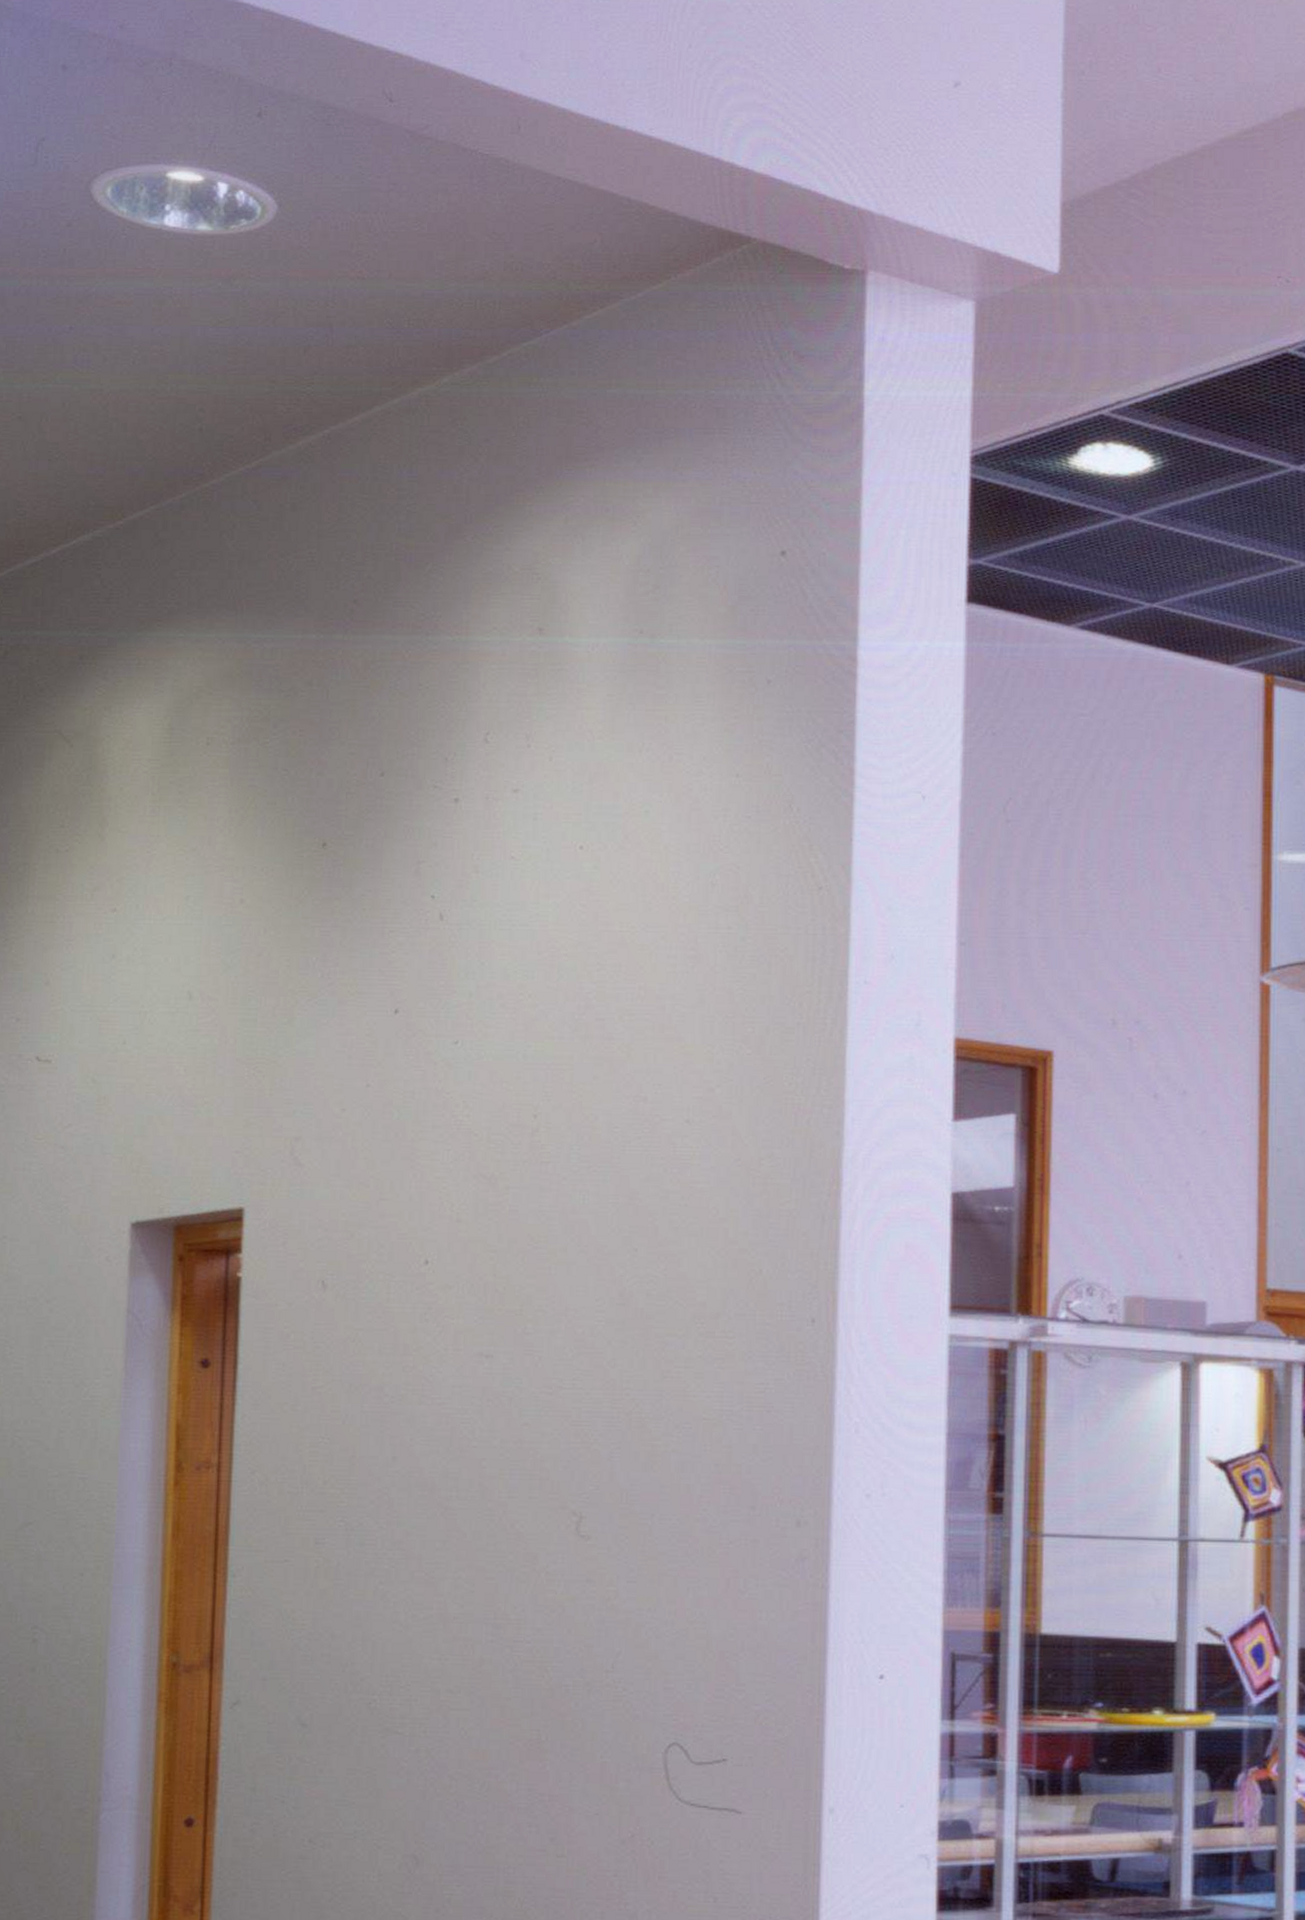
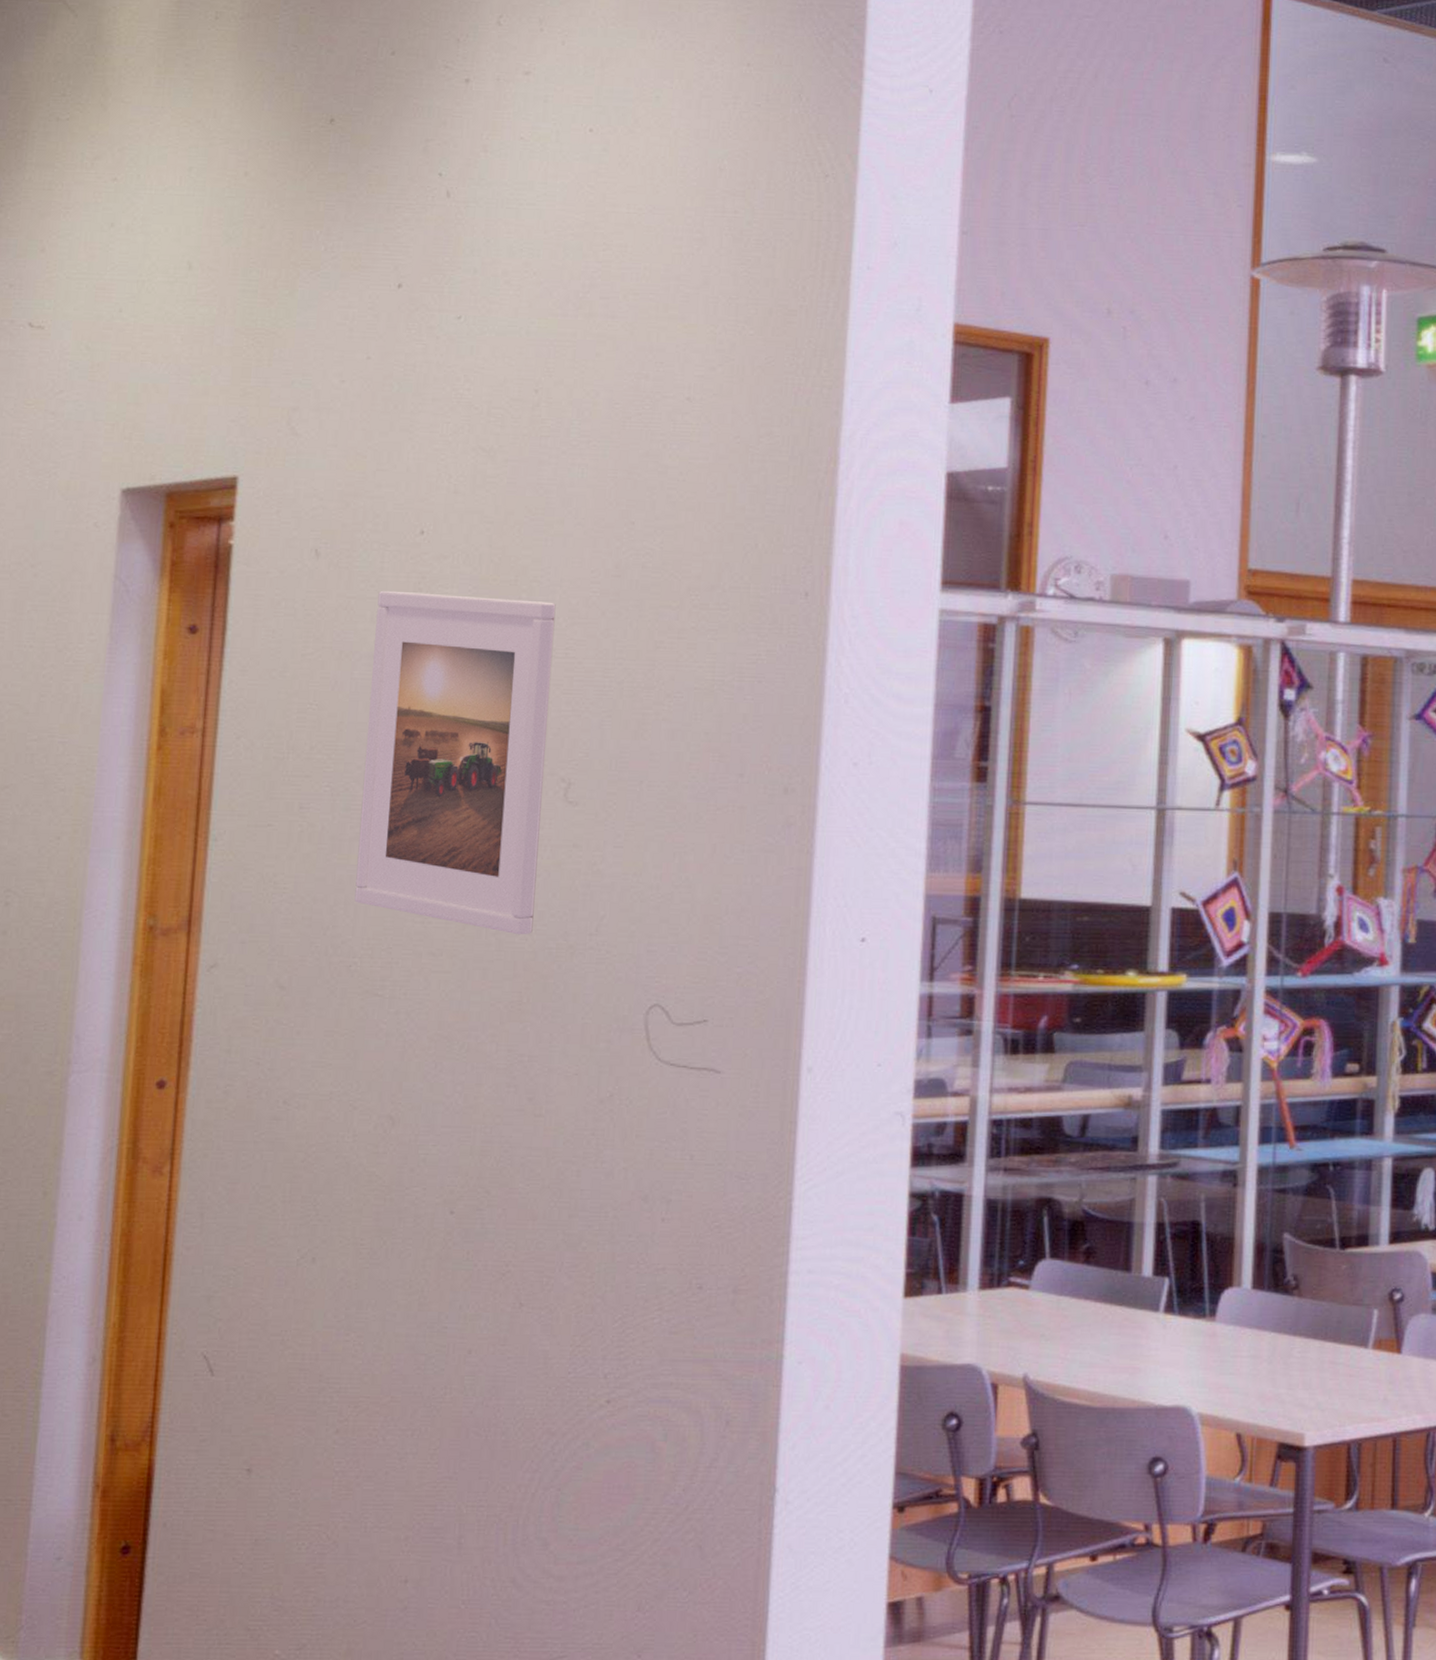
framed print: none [372,1322,562,1672] -> present [354,590,556,935]

